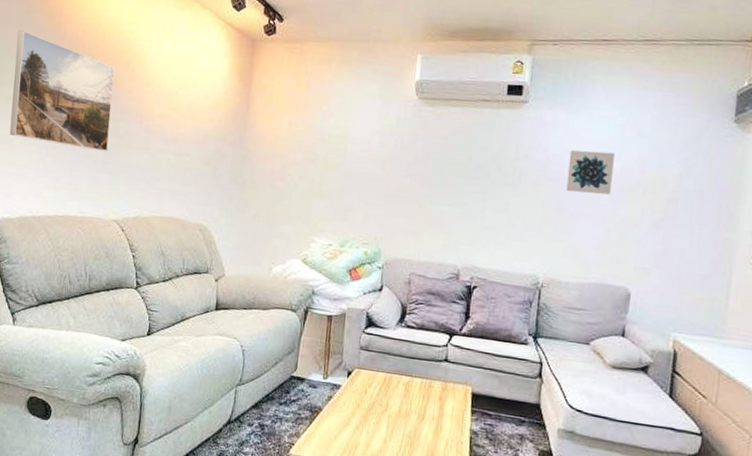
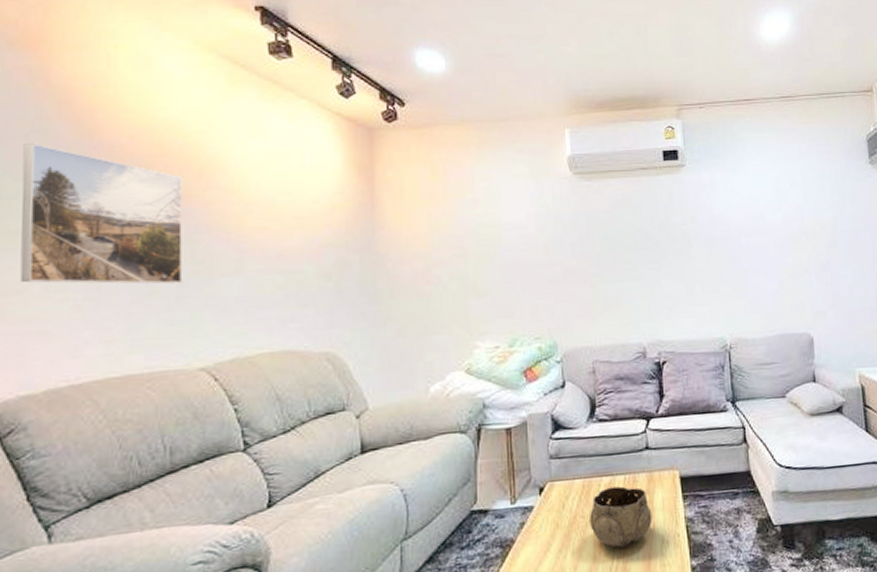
decorative bowl: none [385,385,441,440] -> present [590,486,653,548]
wall art: present [565,150,615,195] -> none [733,205,777,249]

